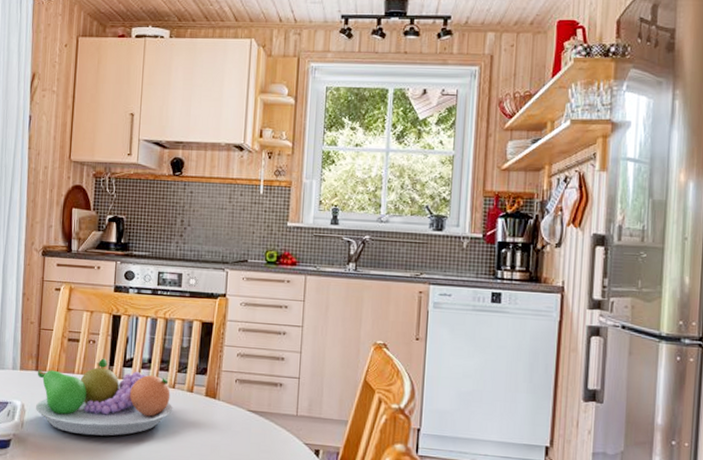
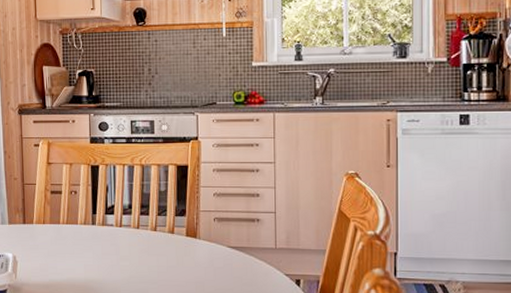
fruit bowl: present [36,358,173,436] -> none [25,207,157,281]

